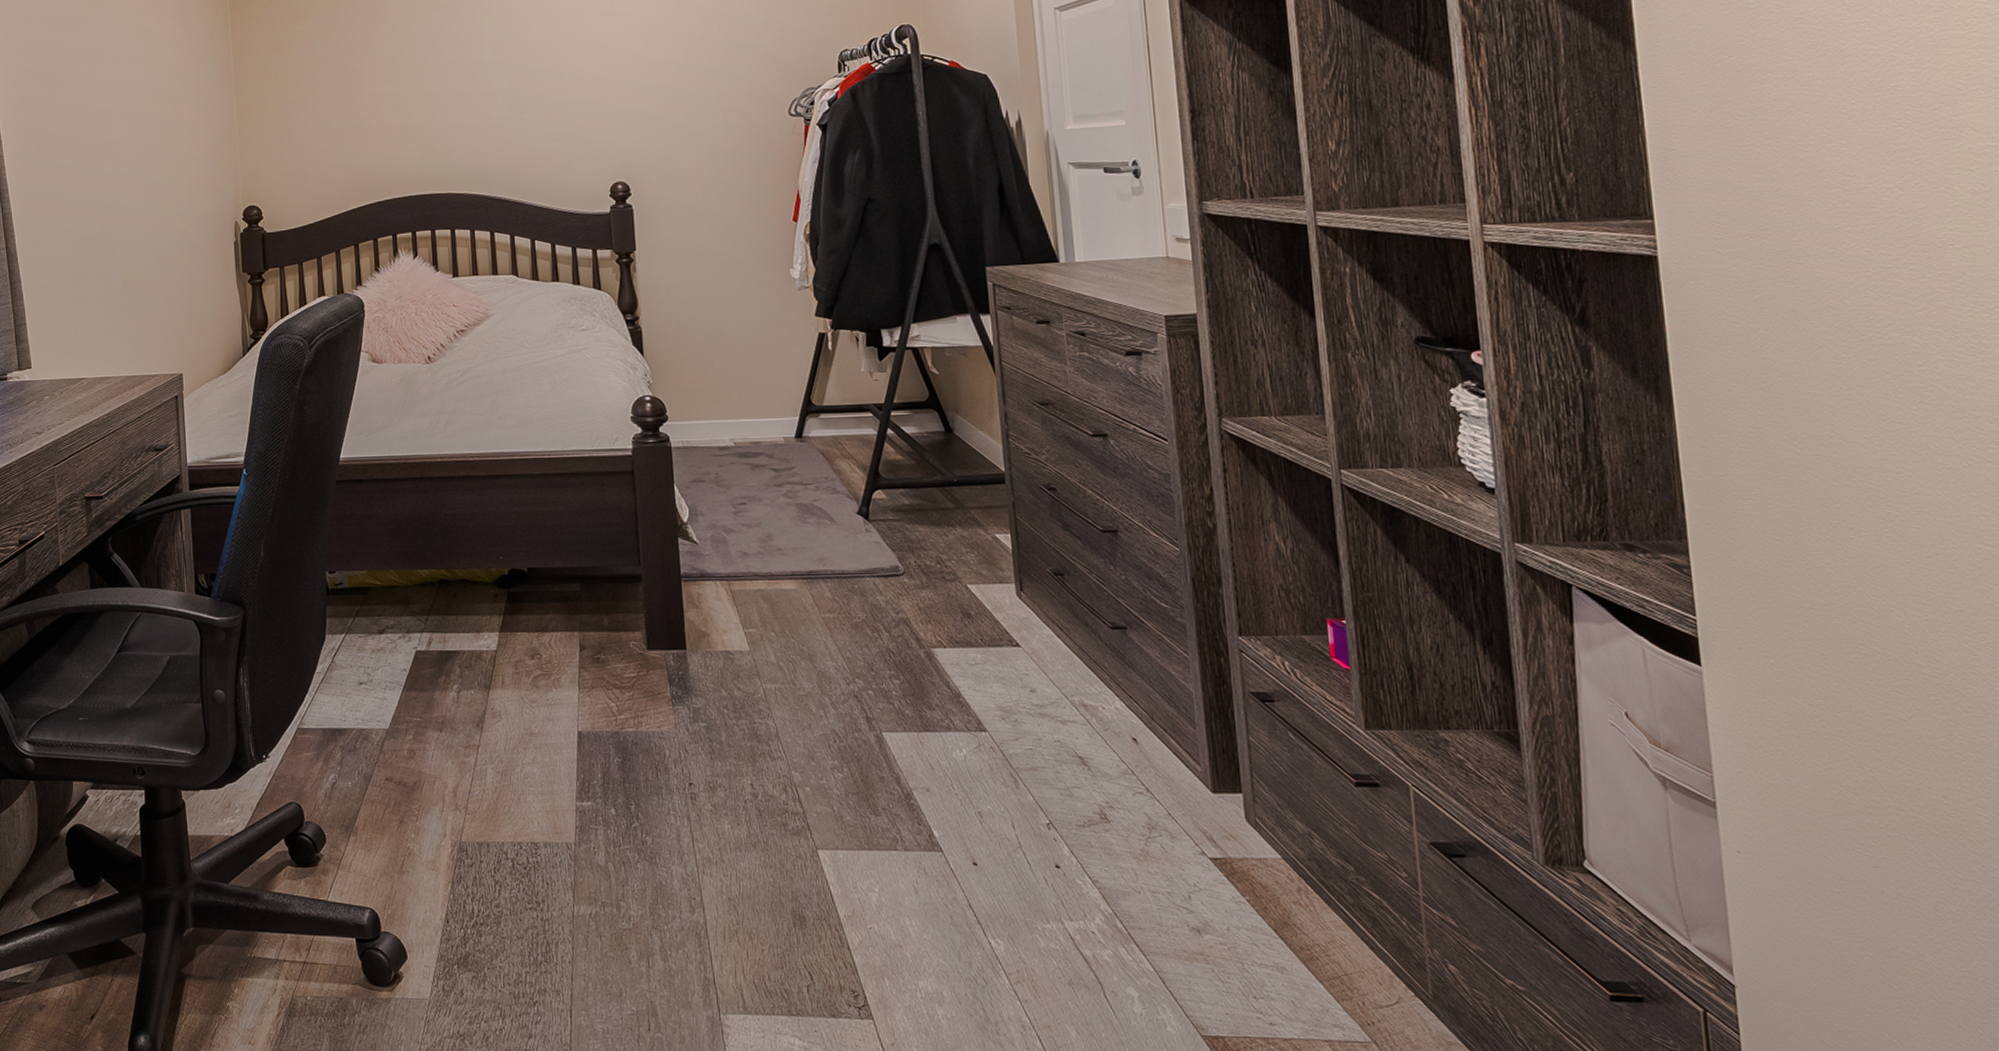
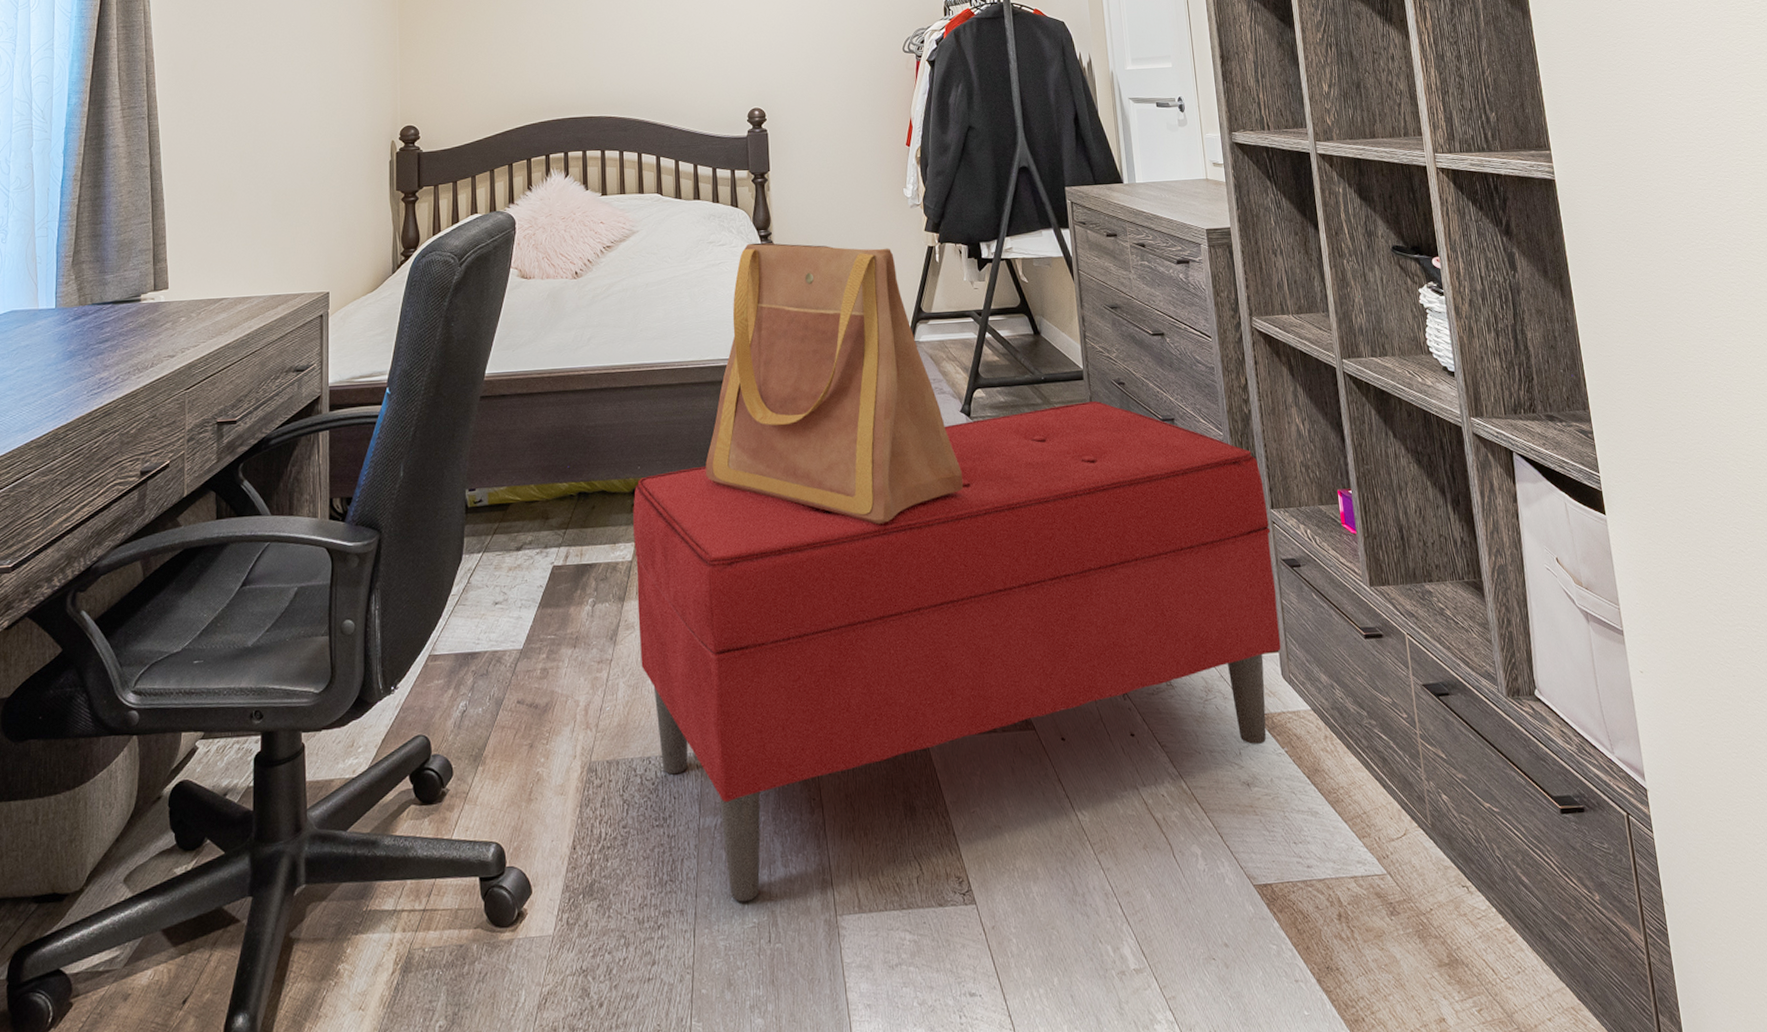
bench: none [496,508,1246,990] -> present [633,401,1281,902]
tote bag: none [571,327,861,629] -> present [705,242,964,525]

